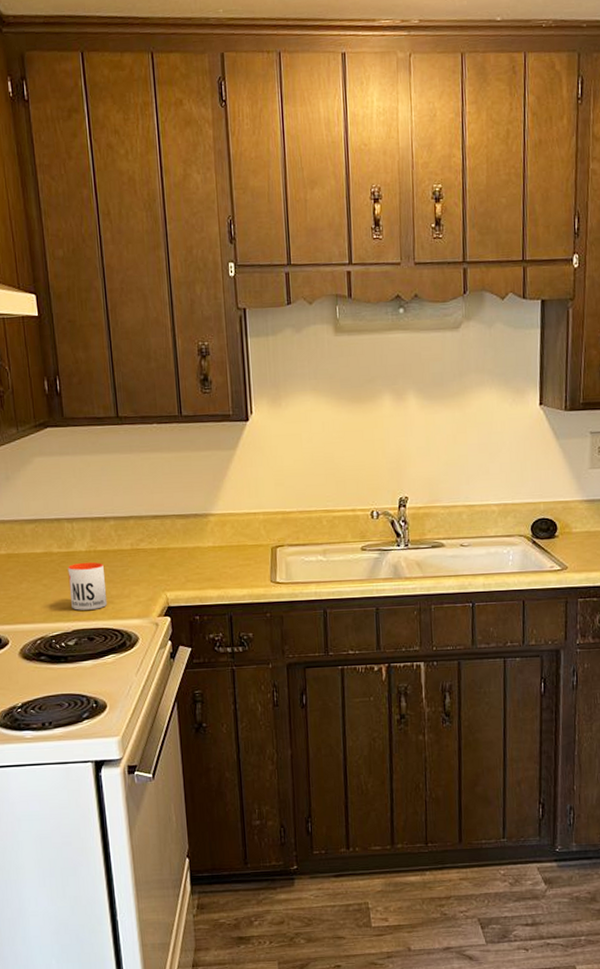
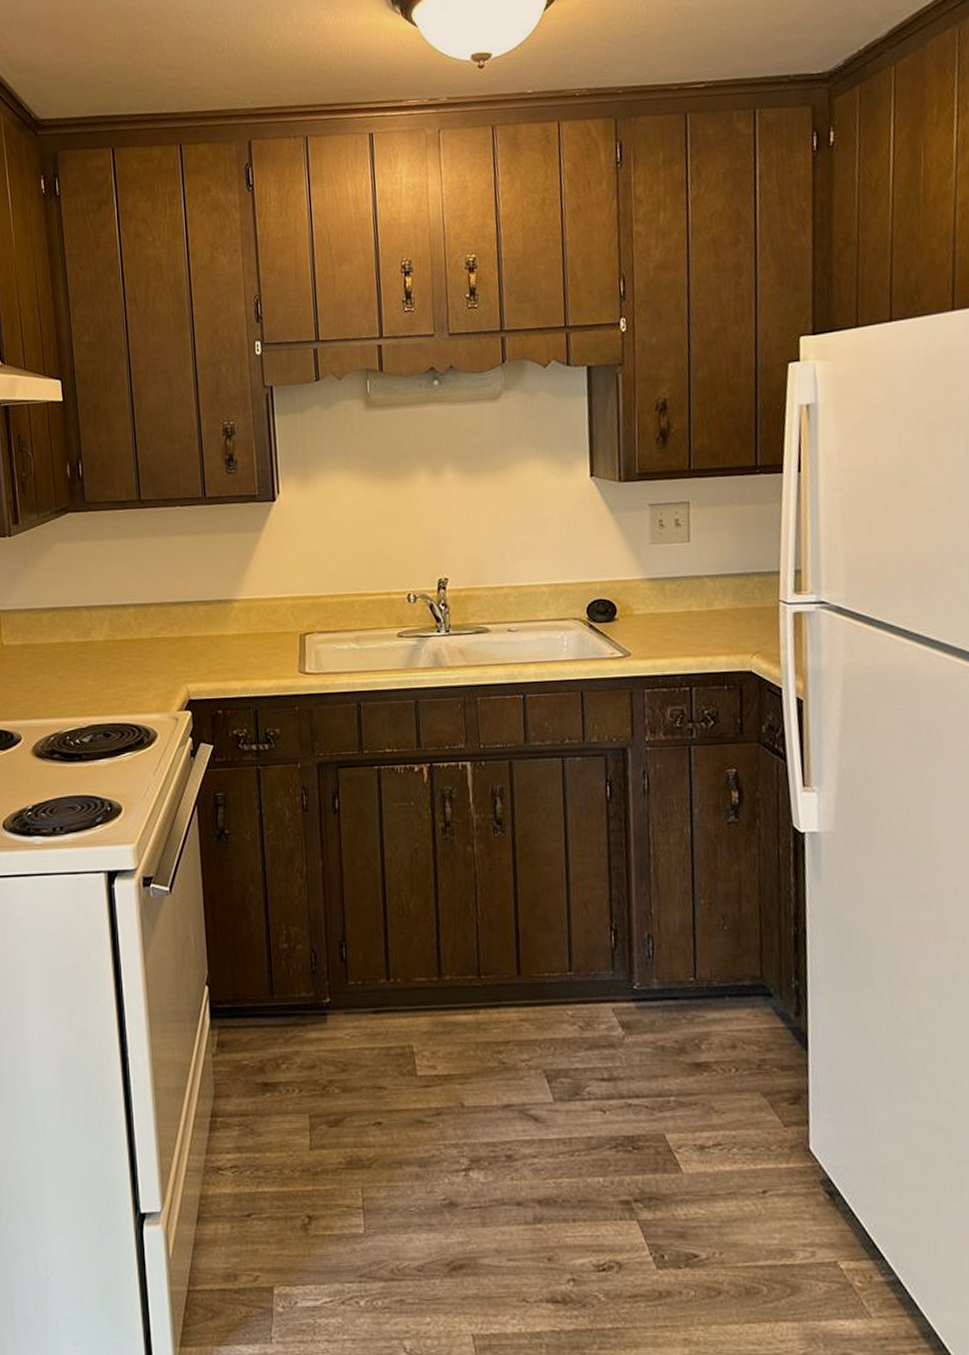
mug: present [67,562,108,610] -> none [84,652,125,704]

